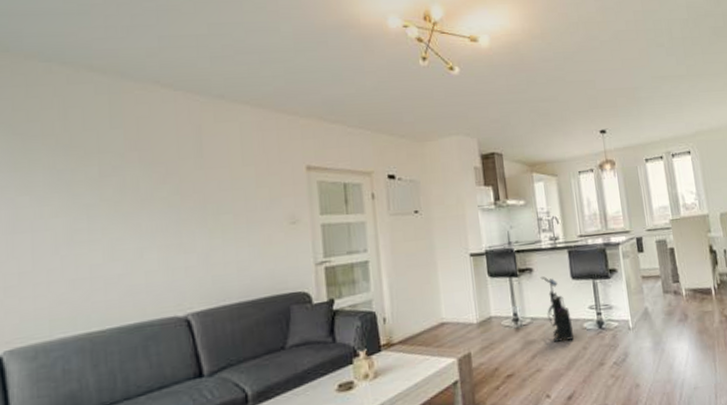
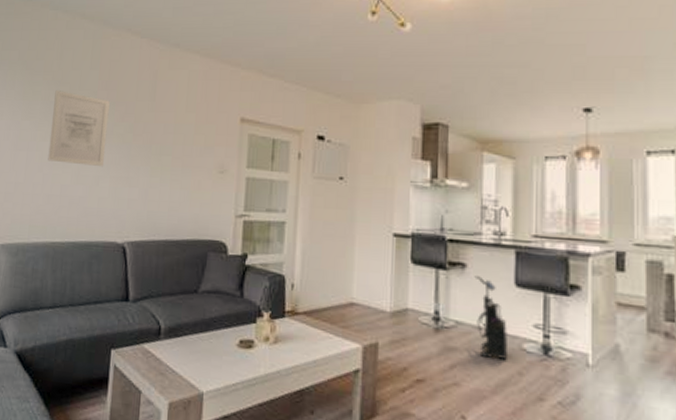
wall art: none [63,155,147,240] -> present [48,89,110,167]

